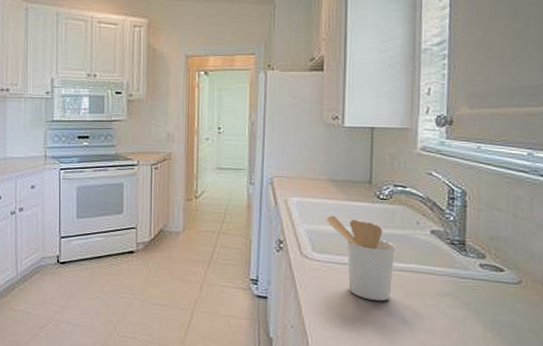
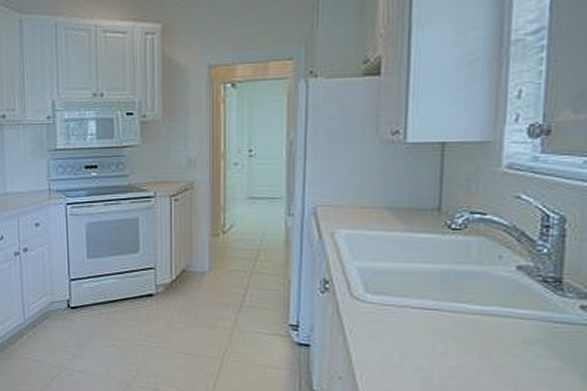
utensil holder: present [326,215,395,301] -> none [382,250,470,349]

